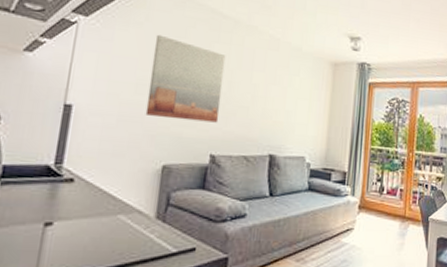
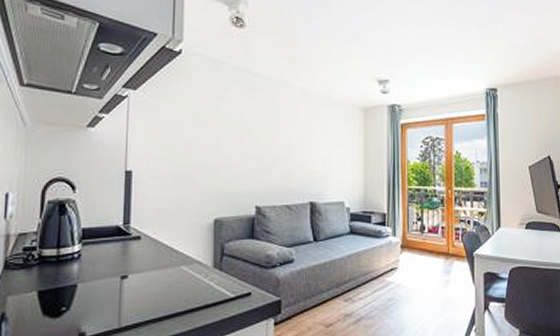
wall art: present [145,34,226,123] -> none [194,99,261,176]

